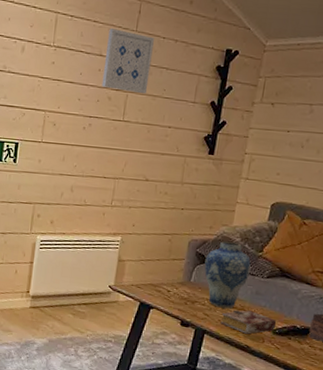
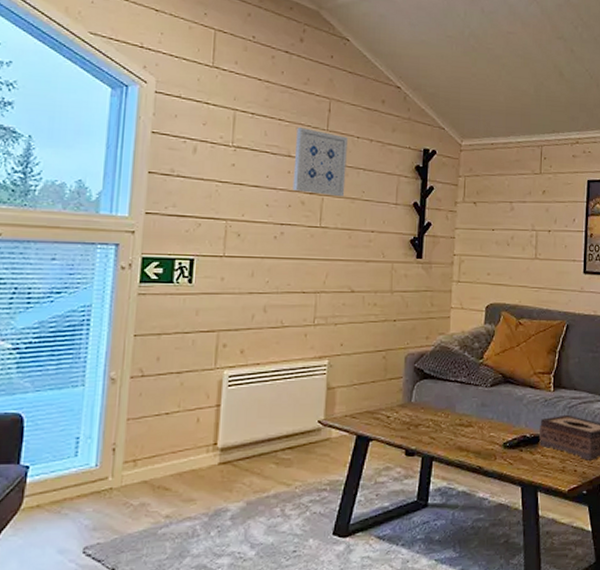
vase: present [204,241,251,309] -> none [424,352,474,428]
book: present [220,310,277,334] -> none [448,426,506,453]

